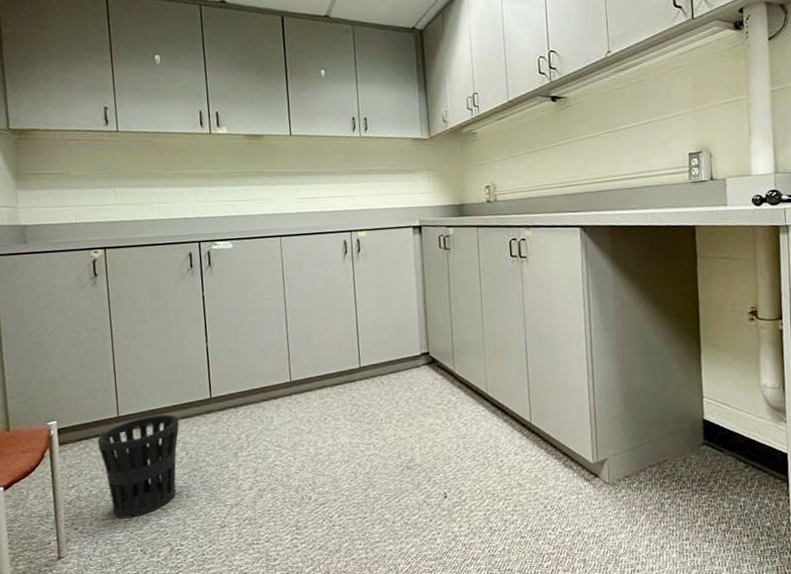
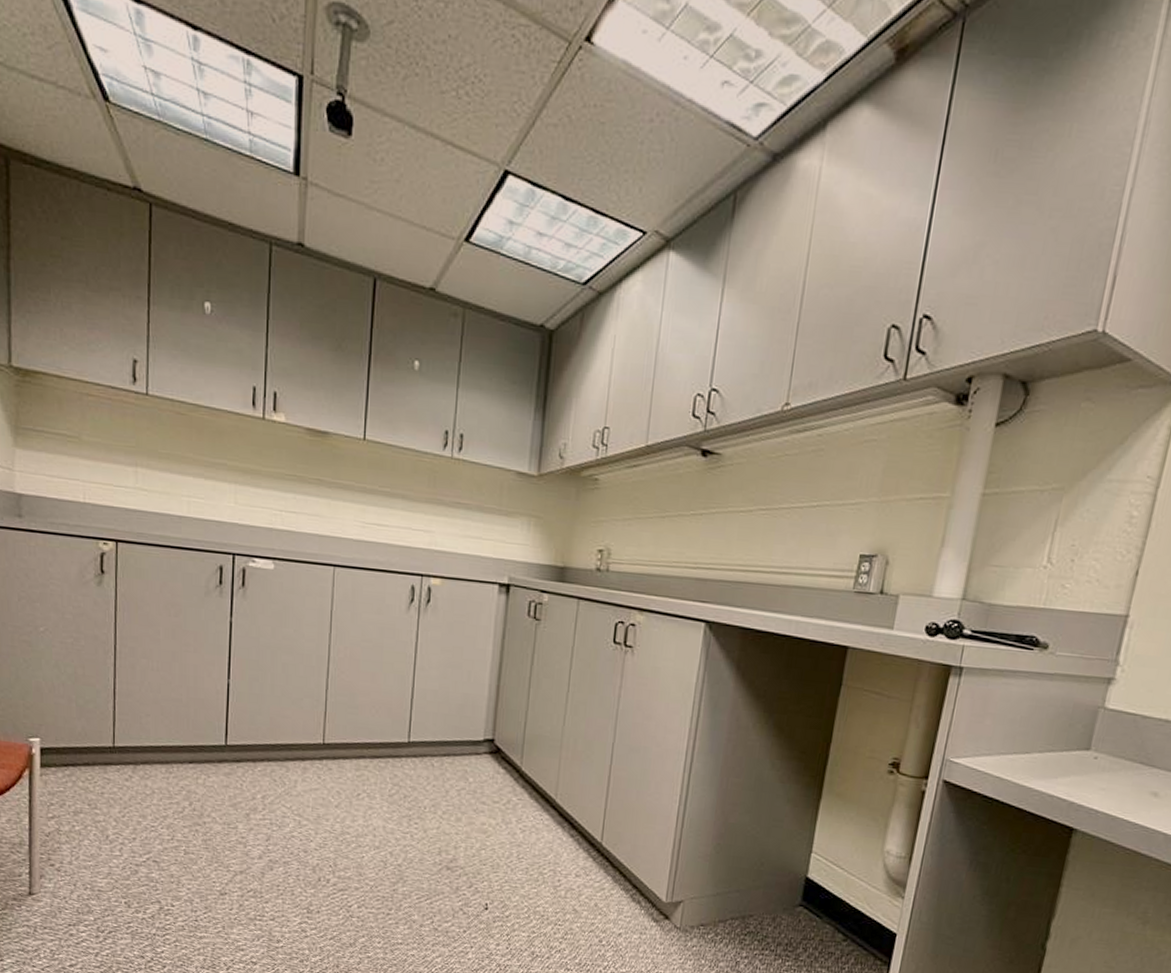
wastebasket: present [97,414,180,519] -> none [86,752,186,865]

